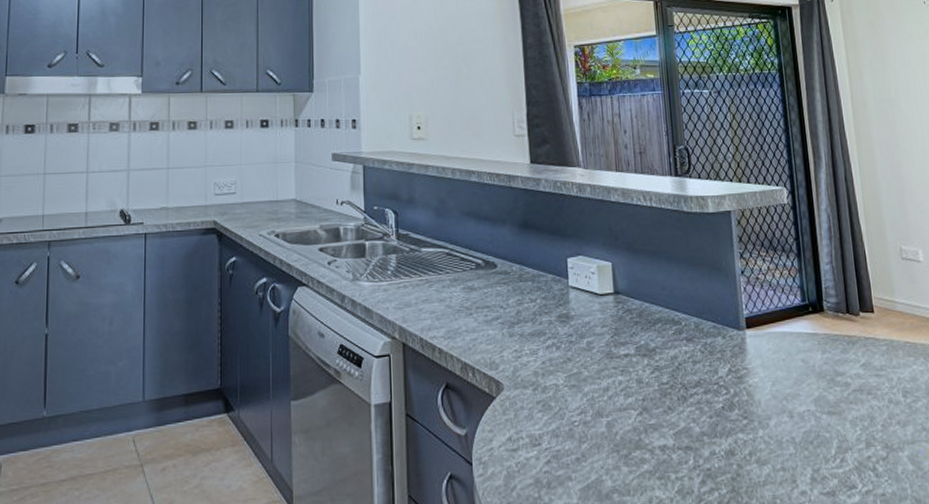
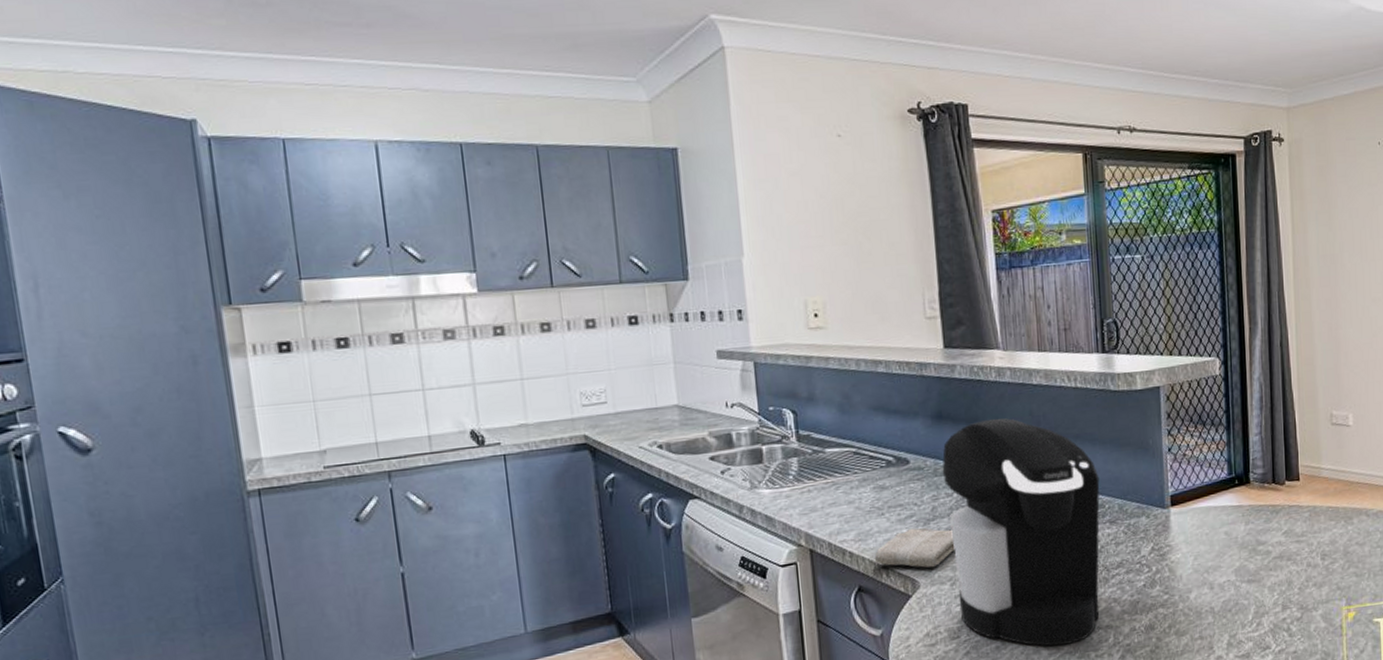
washcloth: none [462,330,538,371] -> present [875,528,955,568]
coffee maker: none [527,230,679,463] -> present [942,418,1100,647]

